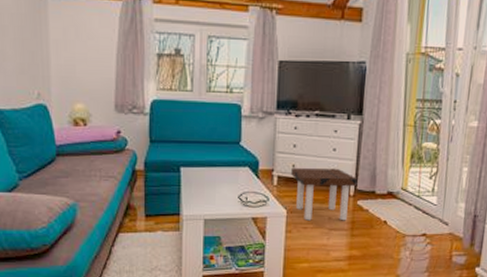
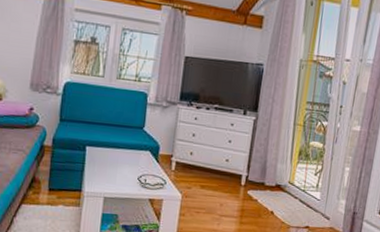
side table: present [291,168,358,221] -> none [188,155,250,209]

